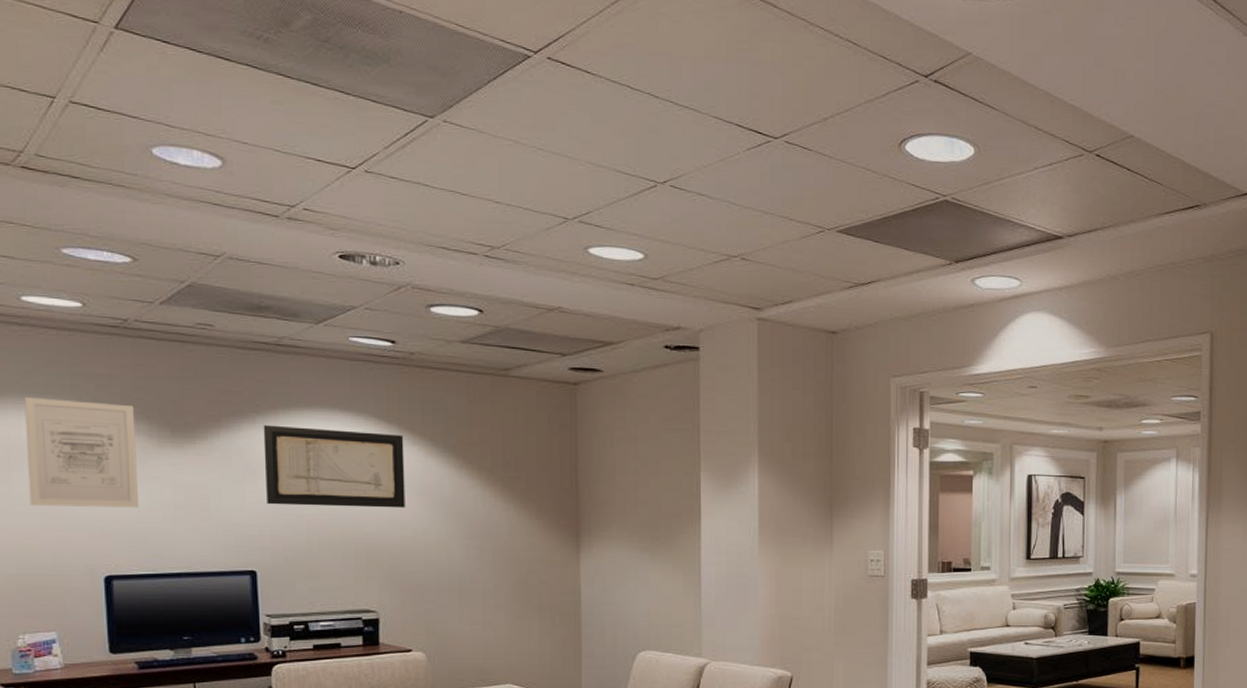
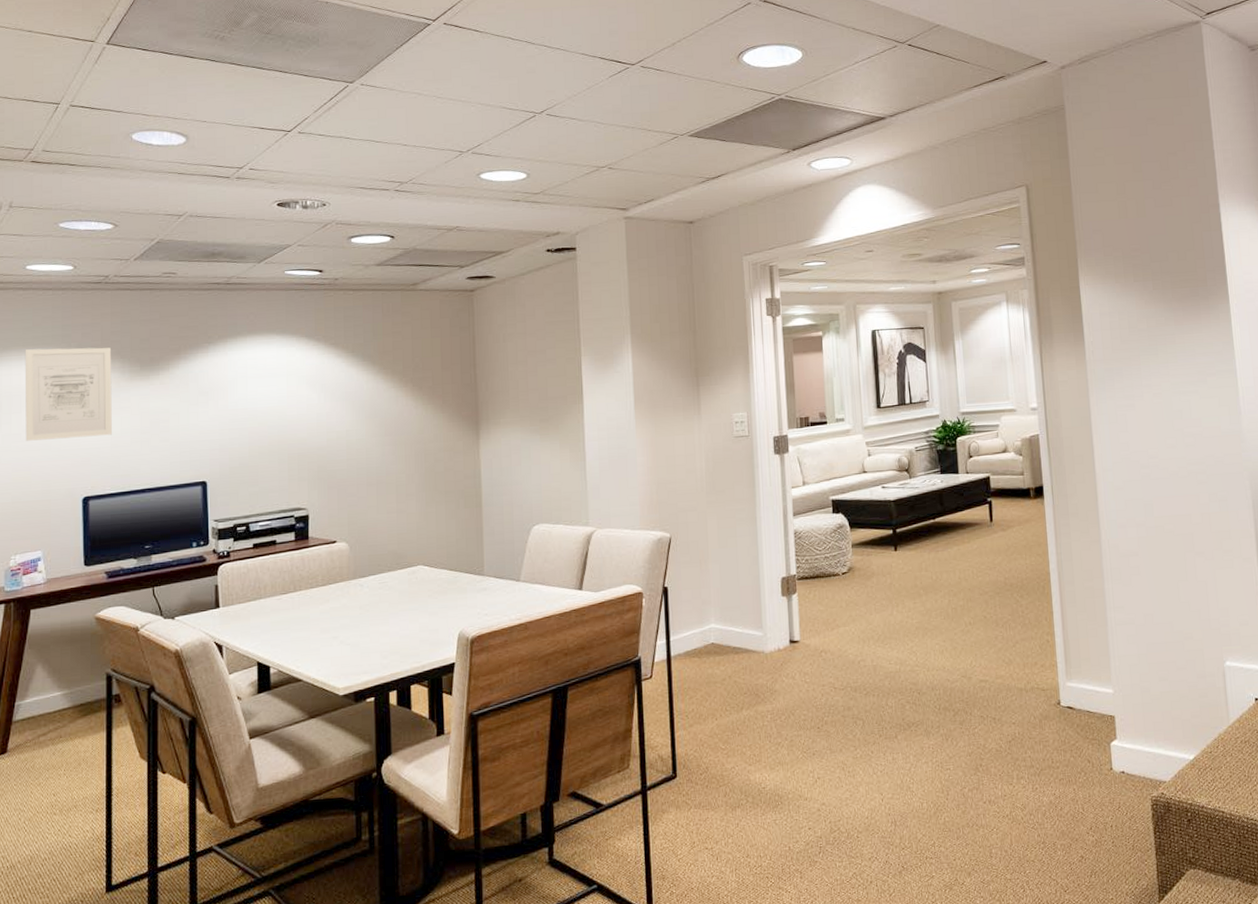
wall art: present [263,424,405,508] -> none [214,350,331,422]

